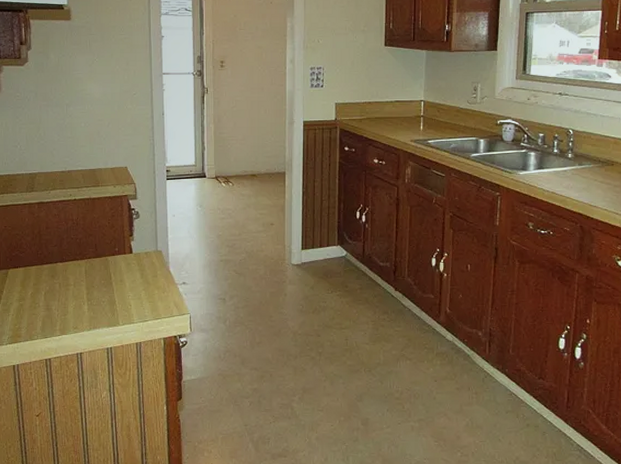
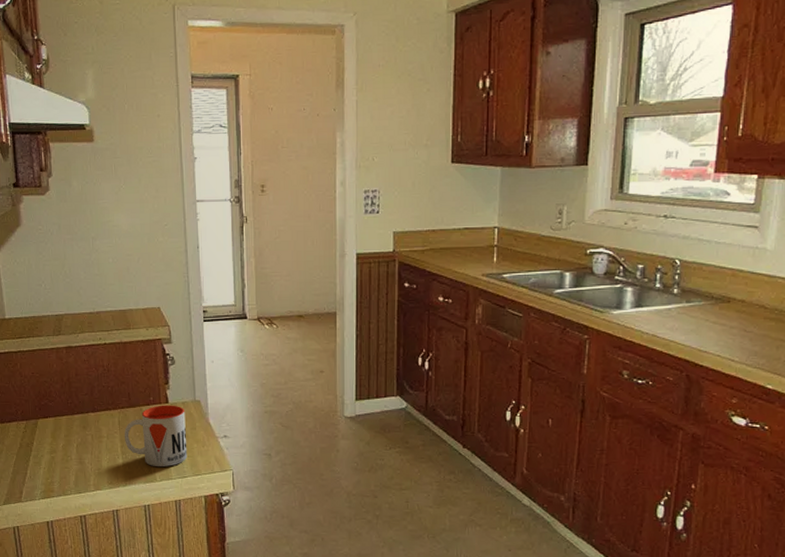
mug: none [90,255,149,312] -> present [124,405,188,467]

